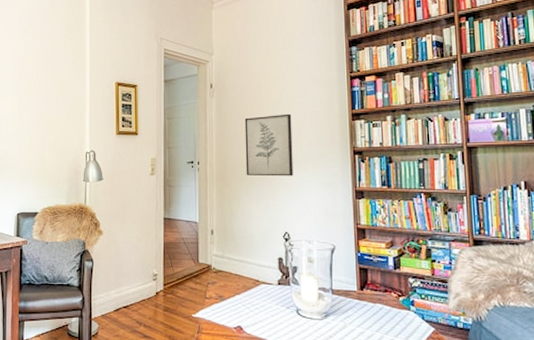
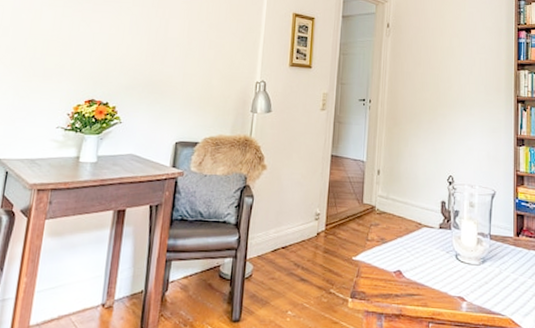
wall art: present [244,113,294,177] -> none [416,59,462,121]

